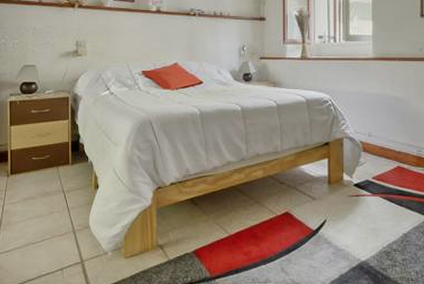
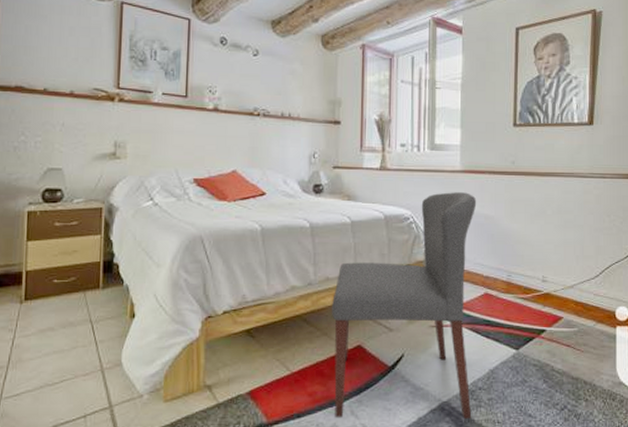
chair: none [262,77,388,277] -> present [332,192,477,420]

